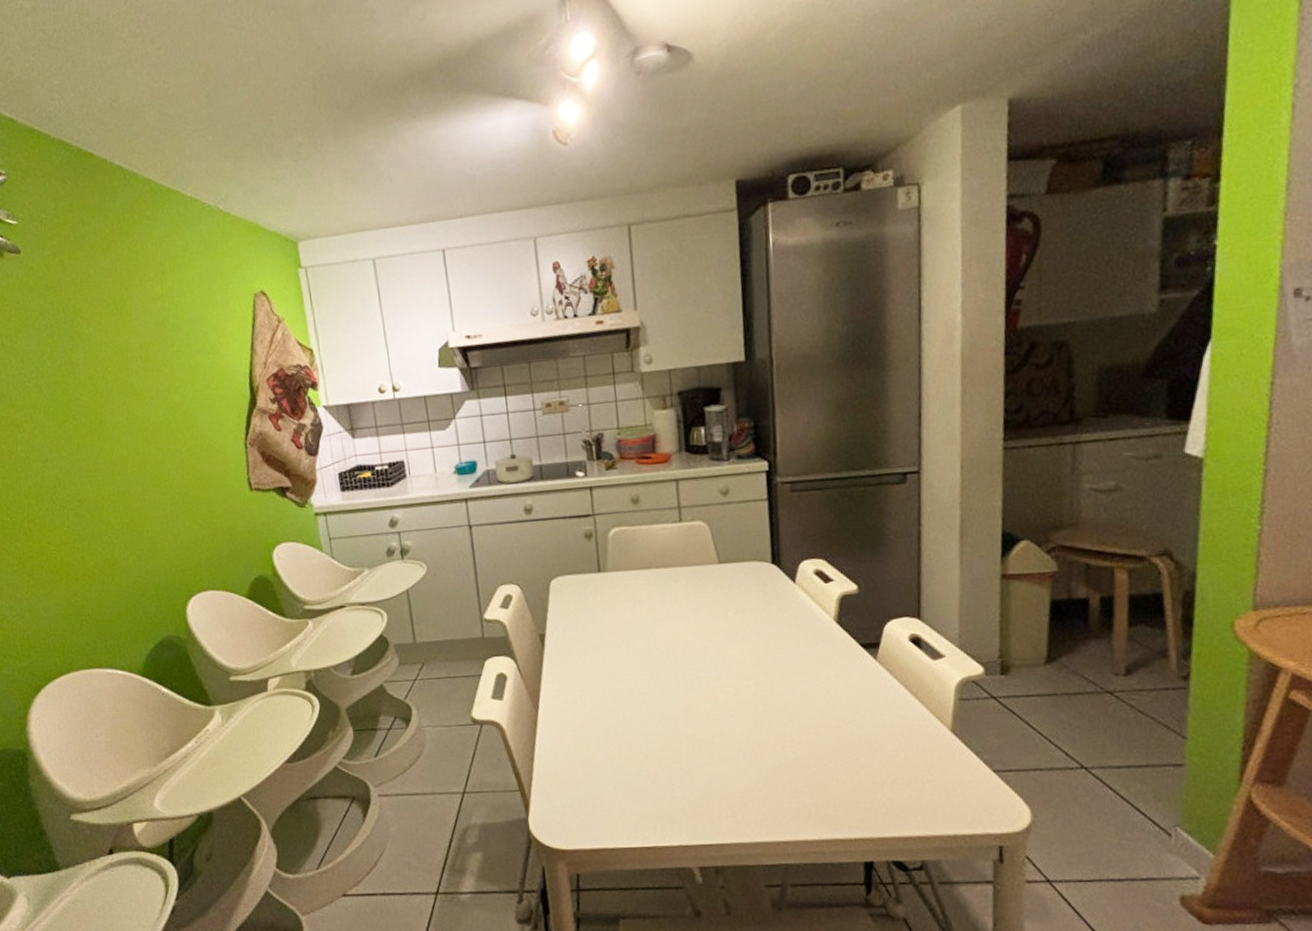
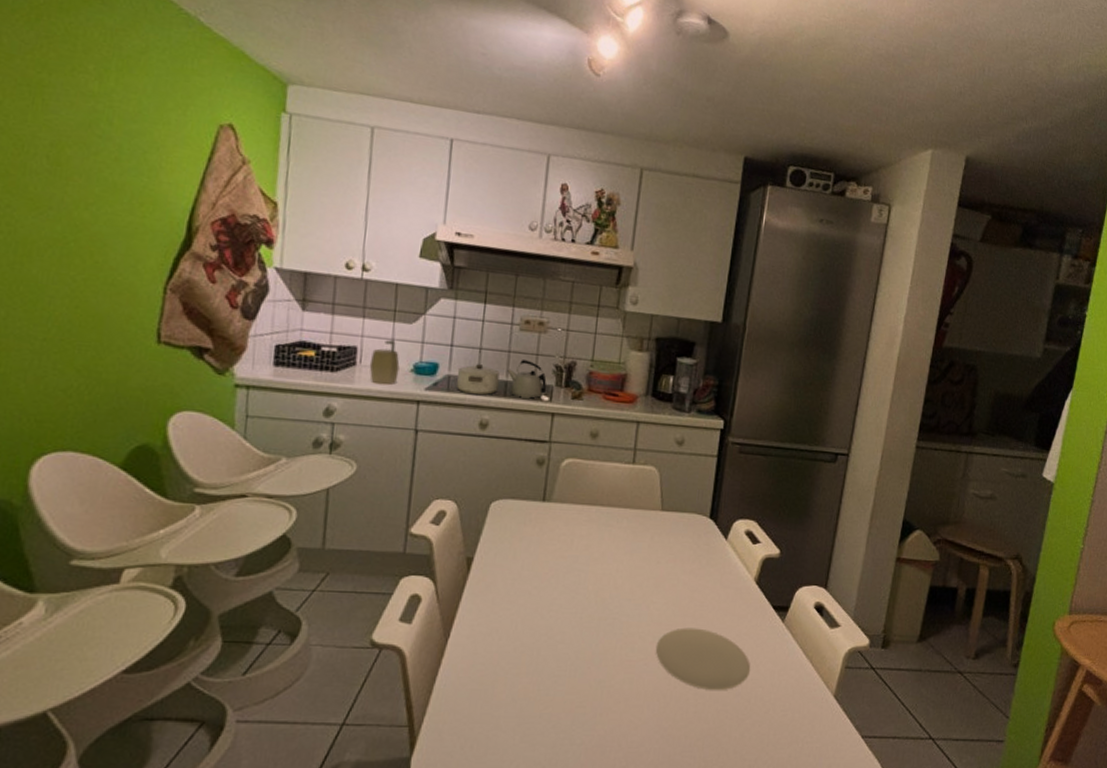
soap dispenser: none [417,448,444,491] -> present [369,340,400,385]
kettle: none [539,441,580,478] -> present [507,360,547,399]
plate: none [740,675,848,736] -> present [655,628,751,690]

